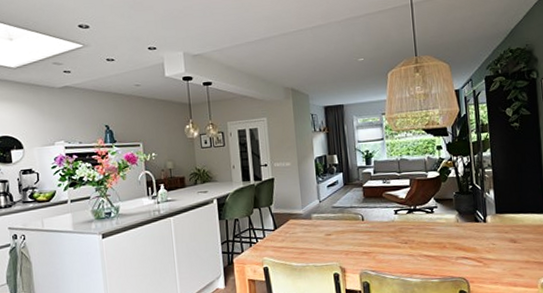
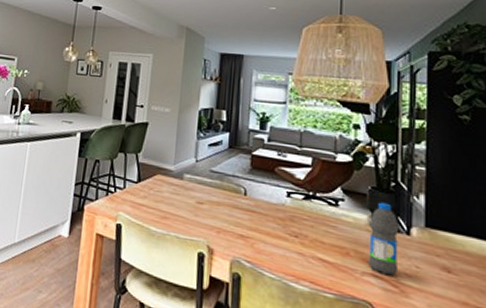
water bottle: none [457,202,481,255] -> present [368,202,400,275]

